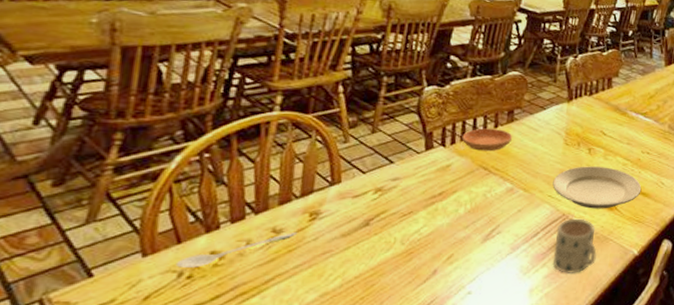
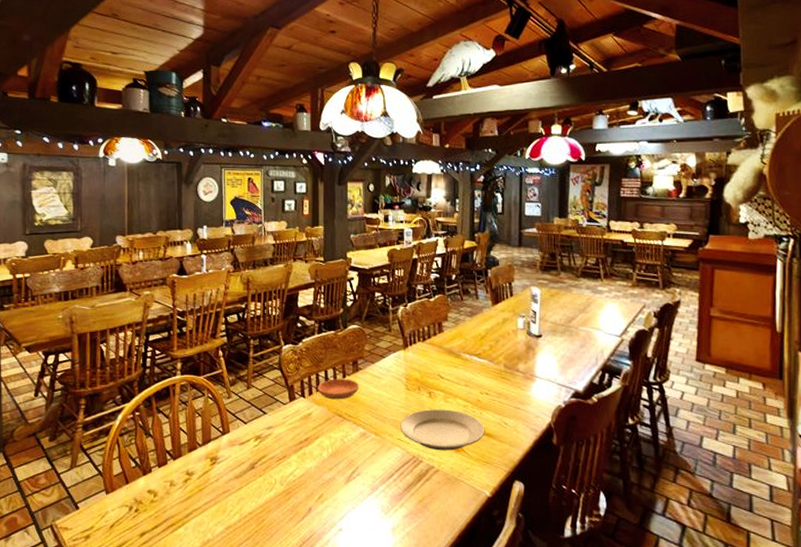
stirrer: present [175,233,298,268] -> none [127,475,204,503]
mug: present [553,218,597,273] -> none [409,460,450,514]

